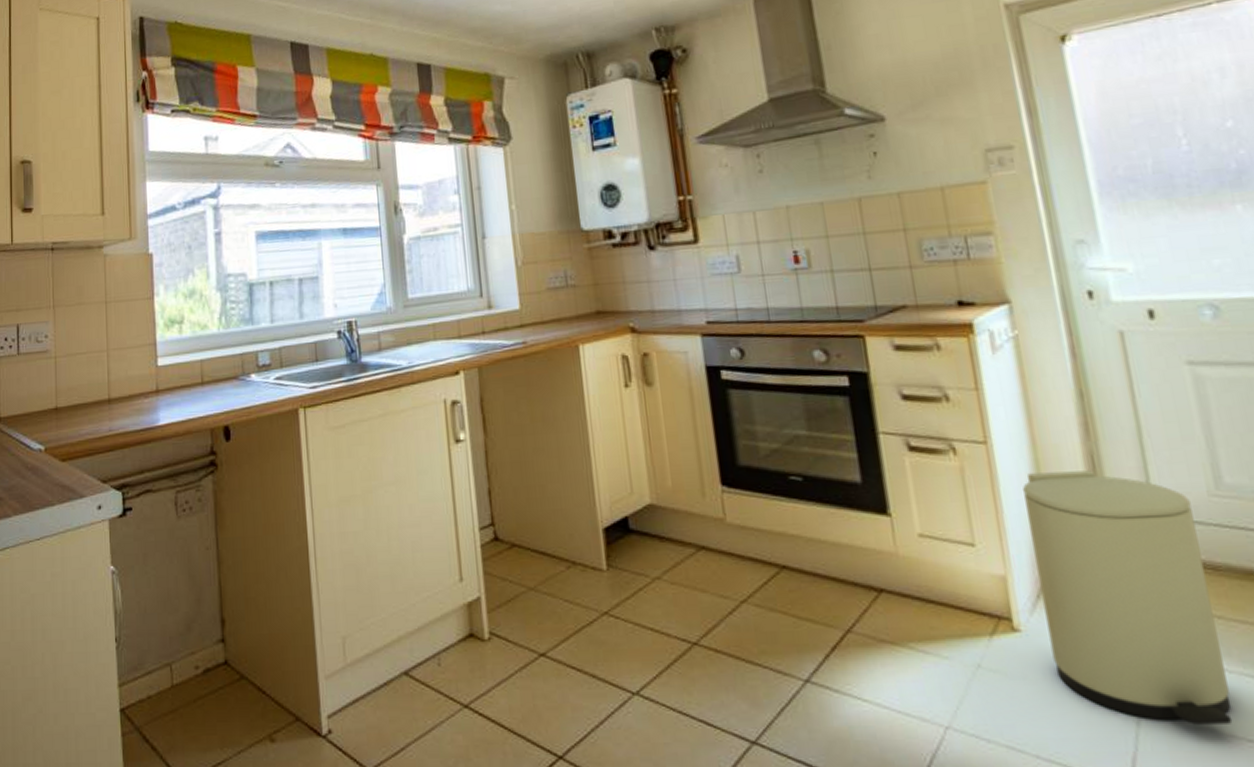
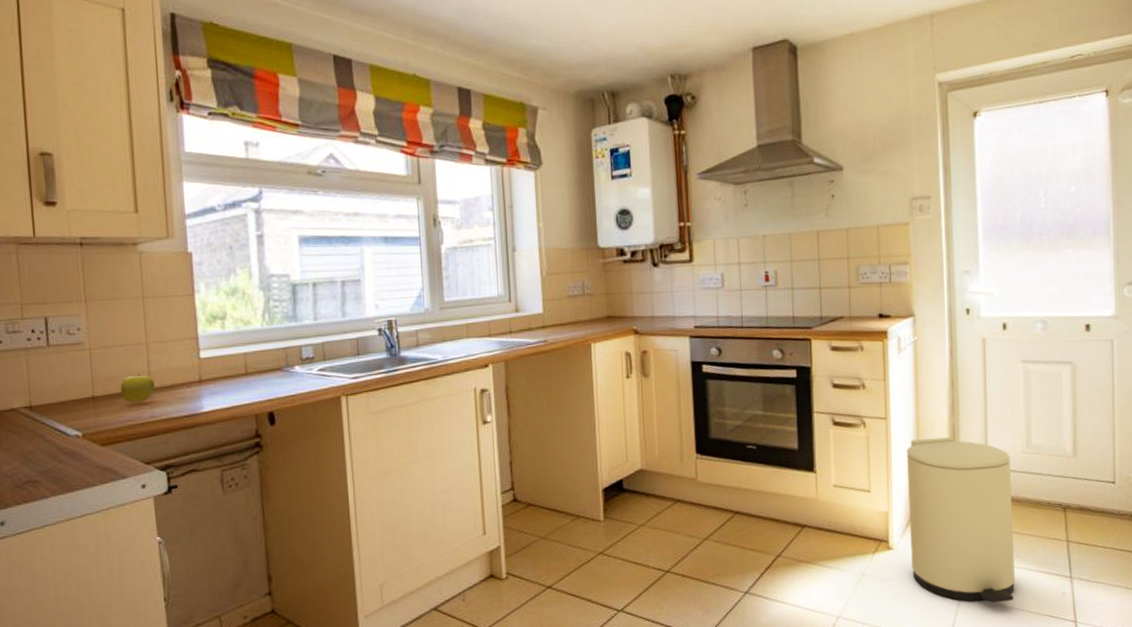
fruit: none [81,384,114,415] -> present [120,375,156,403]

